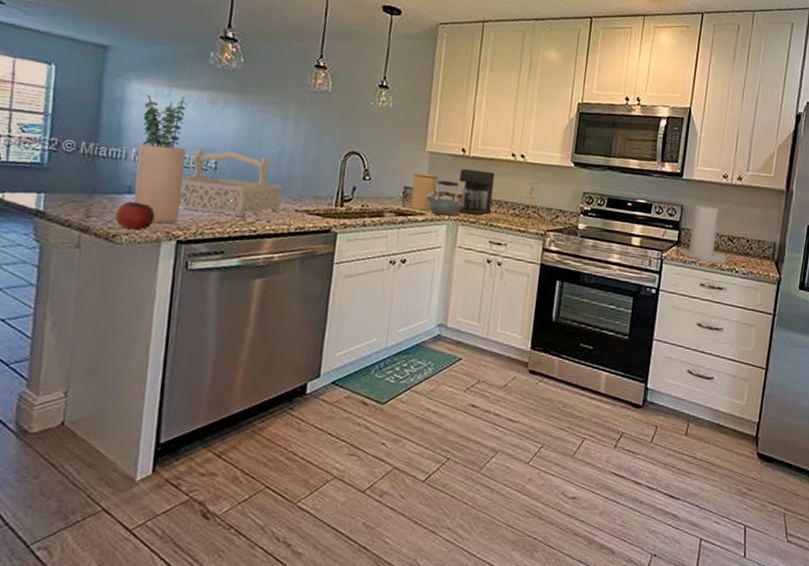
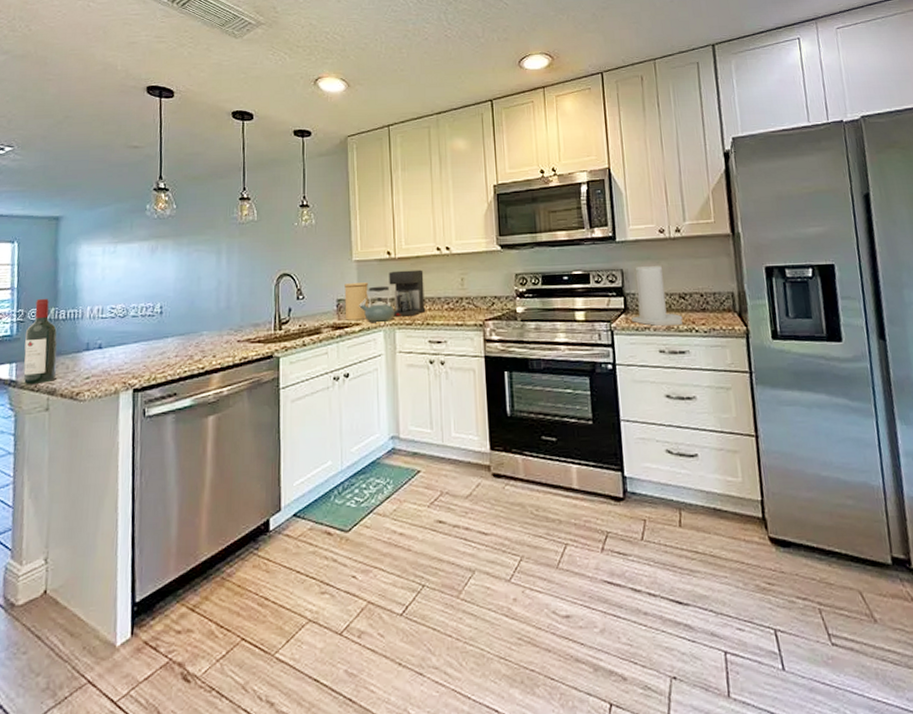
wine bottle: none [53,130,96,220] -> present [23,298,58,385]
fruit: present [115,201,156,230] -> none [77,357,112,385]
vase: present [133,94,188,224] -> none [91,250,135,376]
decorative basket: present [178,148,282,218] -> none [132,293,223,358]

